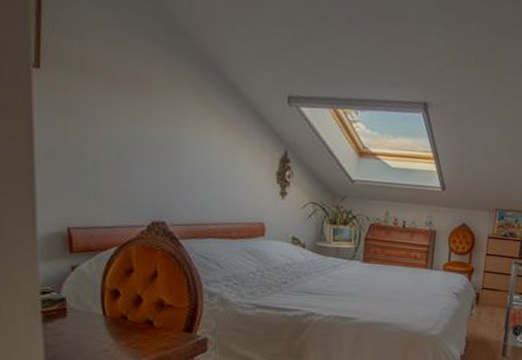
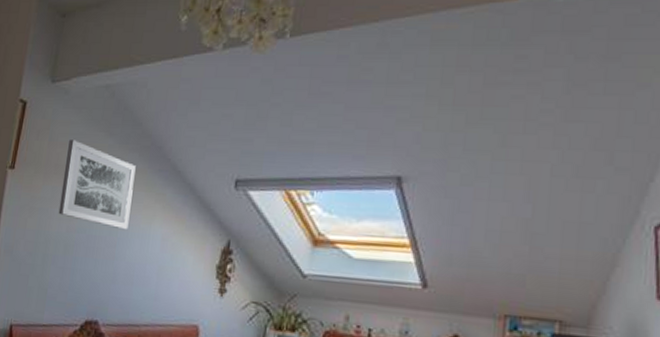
wall art: none [103,41,186,137] -> present [58,139,136,229]

